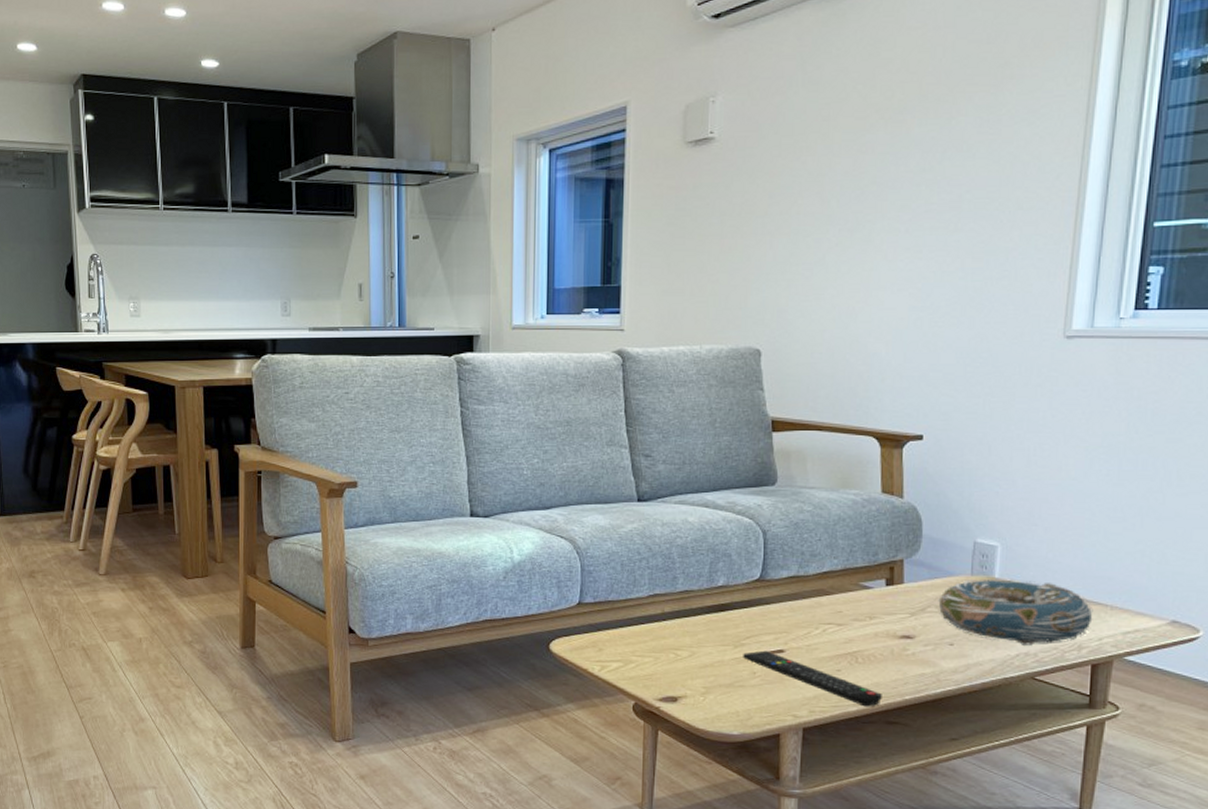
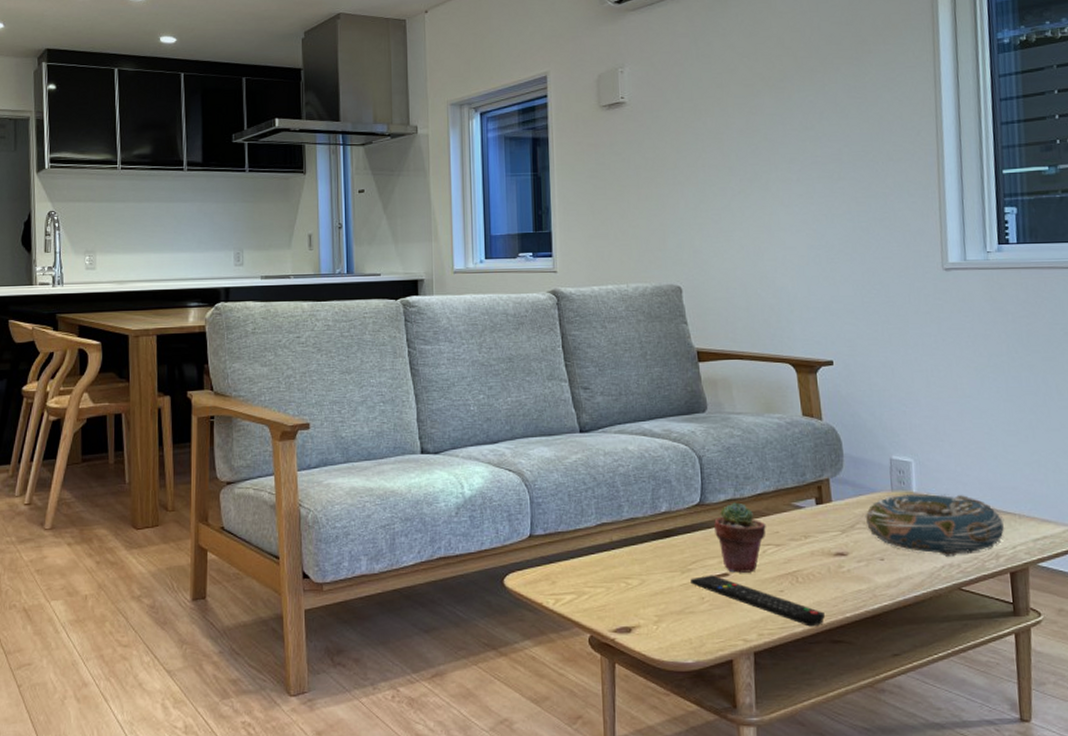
potted succulent: none [773,579,829,651] -> present [714,502,766,573]

